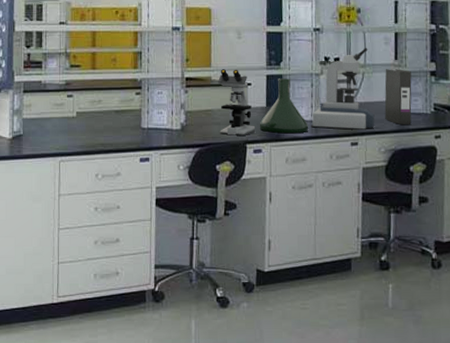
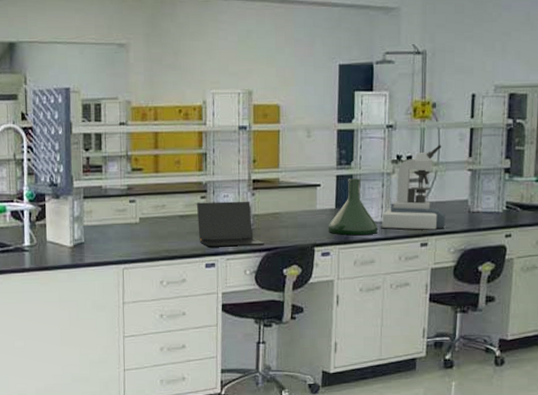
laptop: none [131,98,197,142] -> present [196,201,264,248]
microscope: present [218,69,255,137] -> none [286,169,323,240]
binder: present [384,69,412,125] -> none [456,166,485,225]

